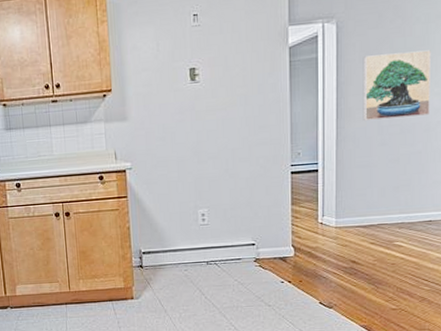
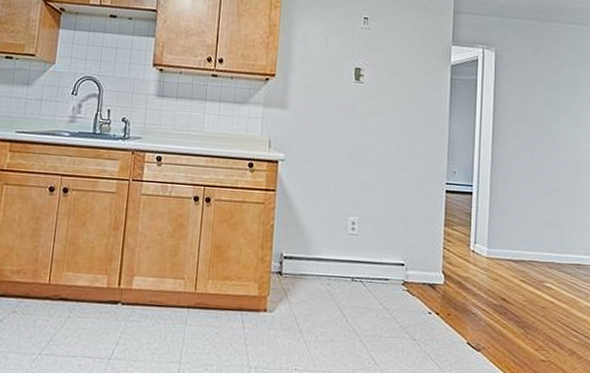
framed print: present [363,50,431,120] -> none [516,87,579,154]

